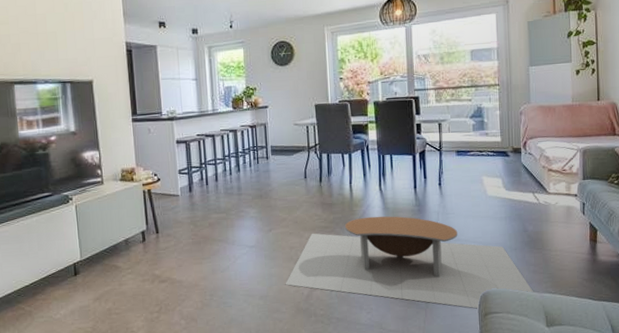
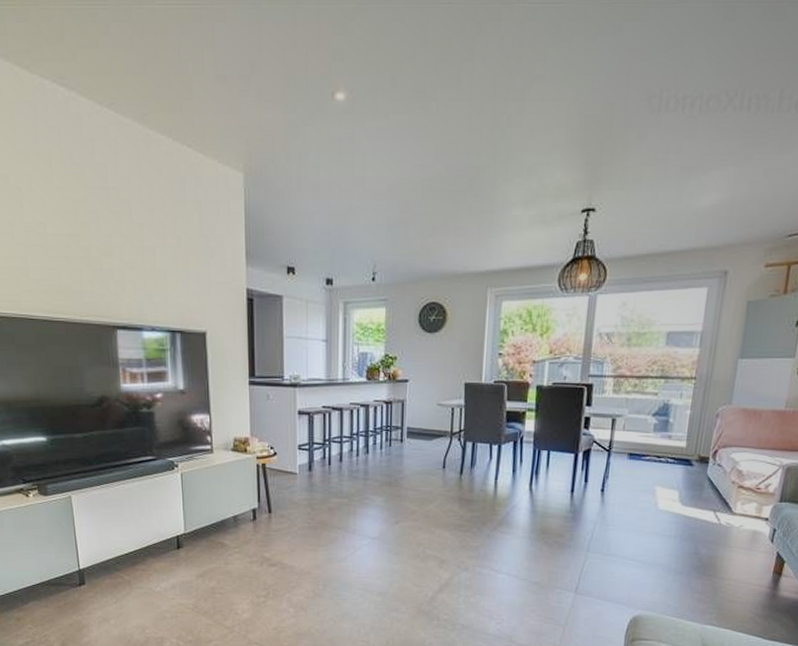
coffee table: present [285,216,534,309] -> none [407,519,695,633]

